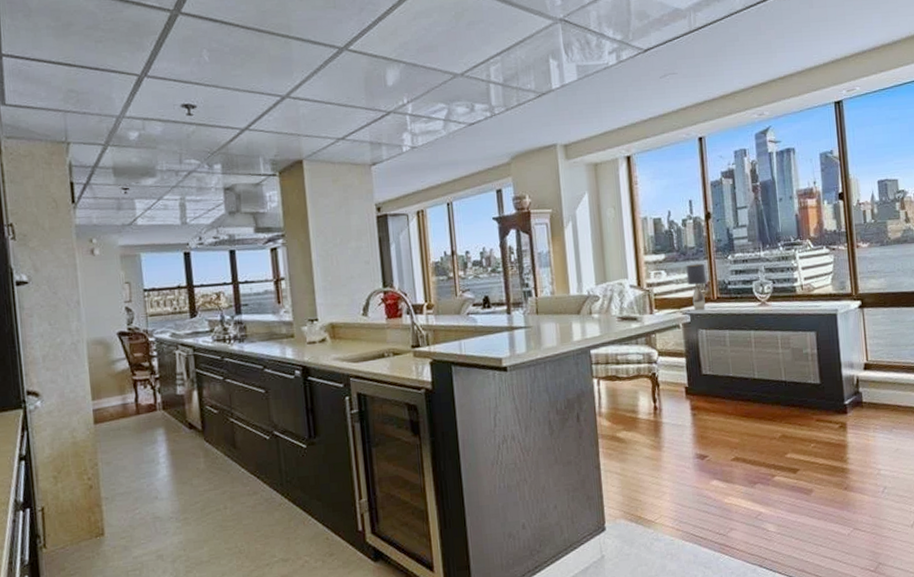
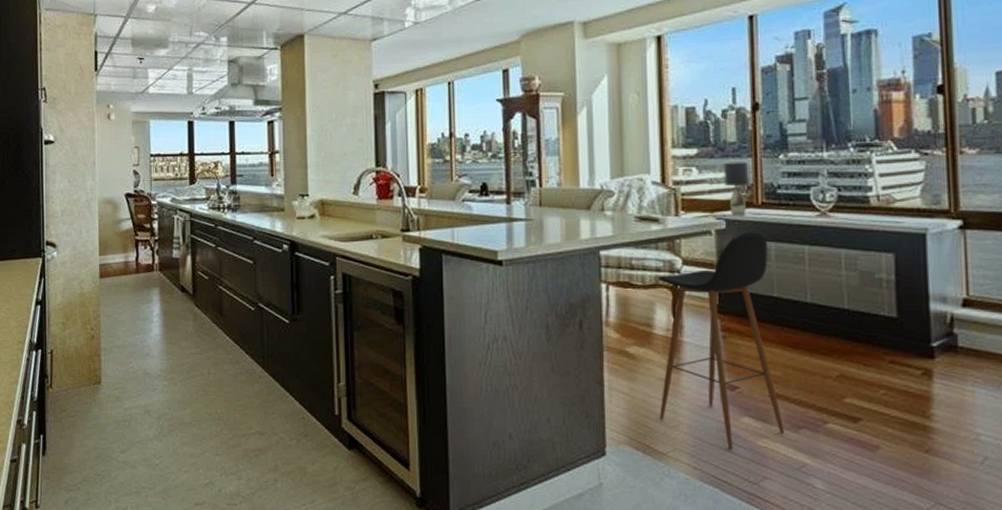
bar stool: none [639,322,745,510] -> present [657,232,785,450]

